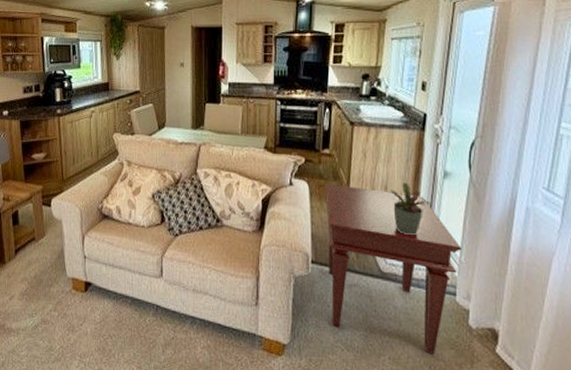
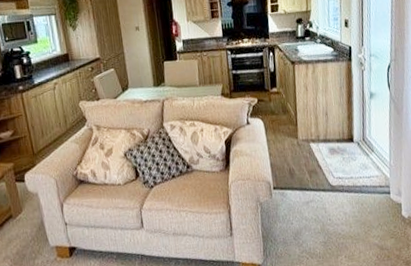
side table: present [325,183,461,353] -> none [277,116,390,246]
potted plant: present [390,182,433,236] -> none [330,106,365,151]

